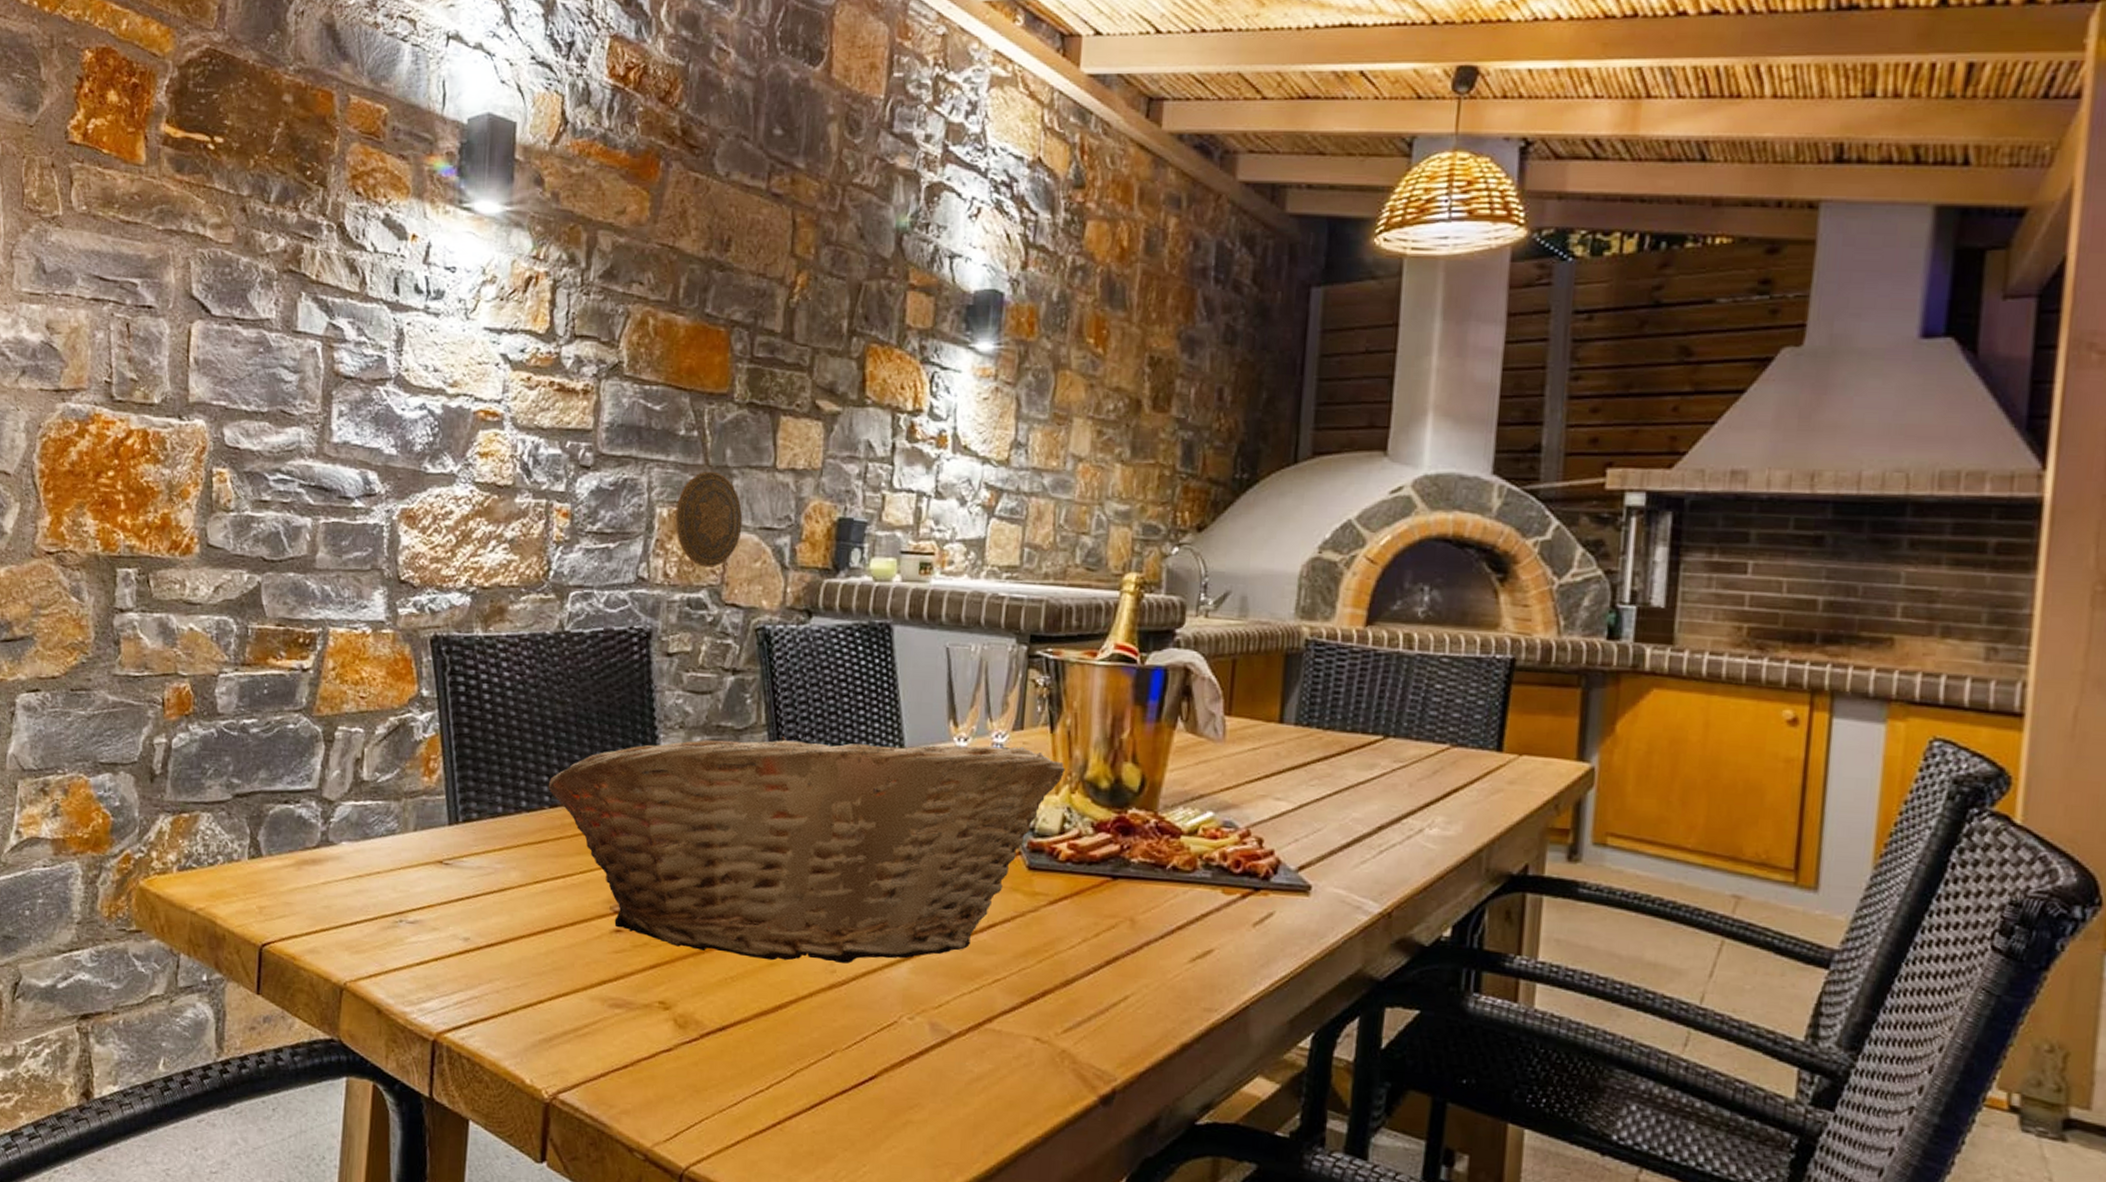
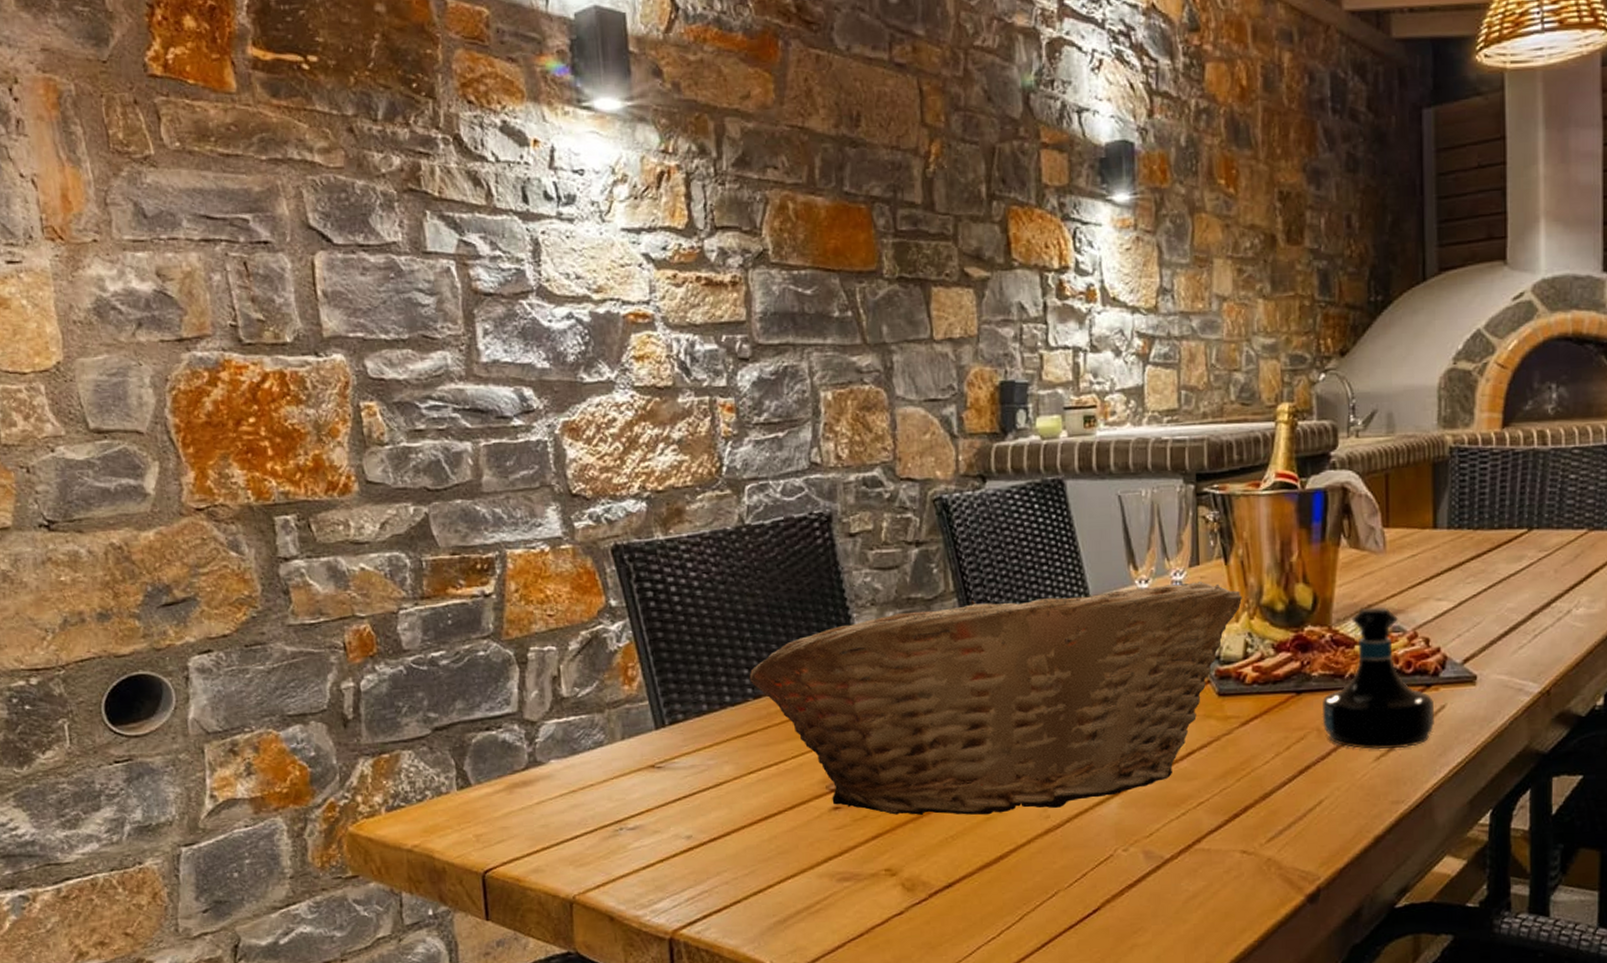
decorative plate: present [675,471,743,567] -> none [839,349,908,445]
tequila bottle: none [1136,797,1261,953] -> present [1322,606,1434,750]

